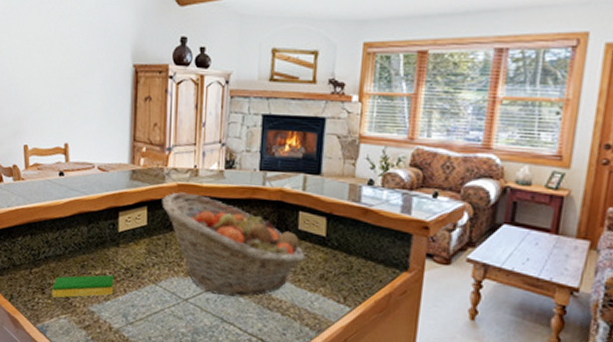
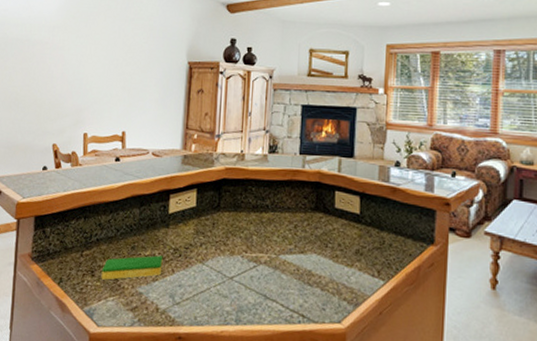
fruit basket: present [162,192,306,297] -> none [210,175,342,274]

